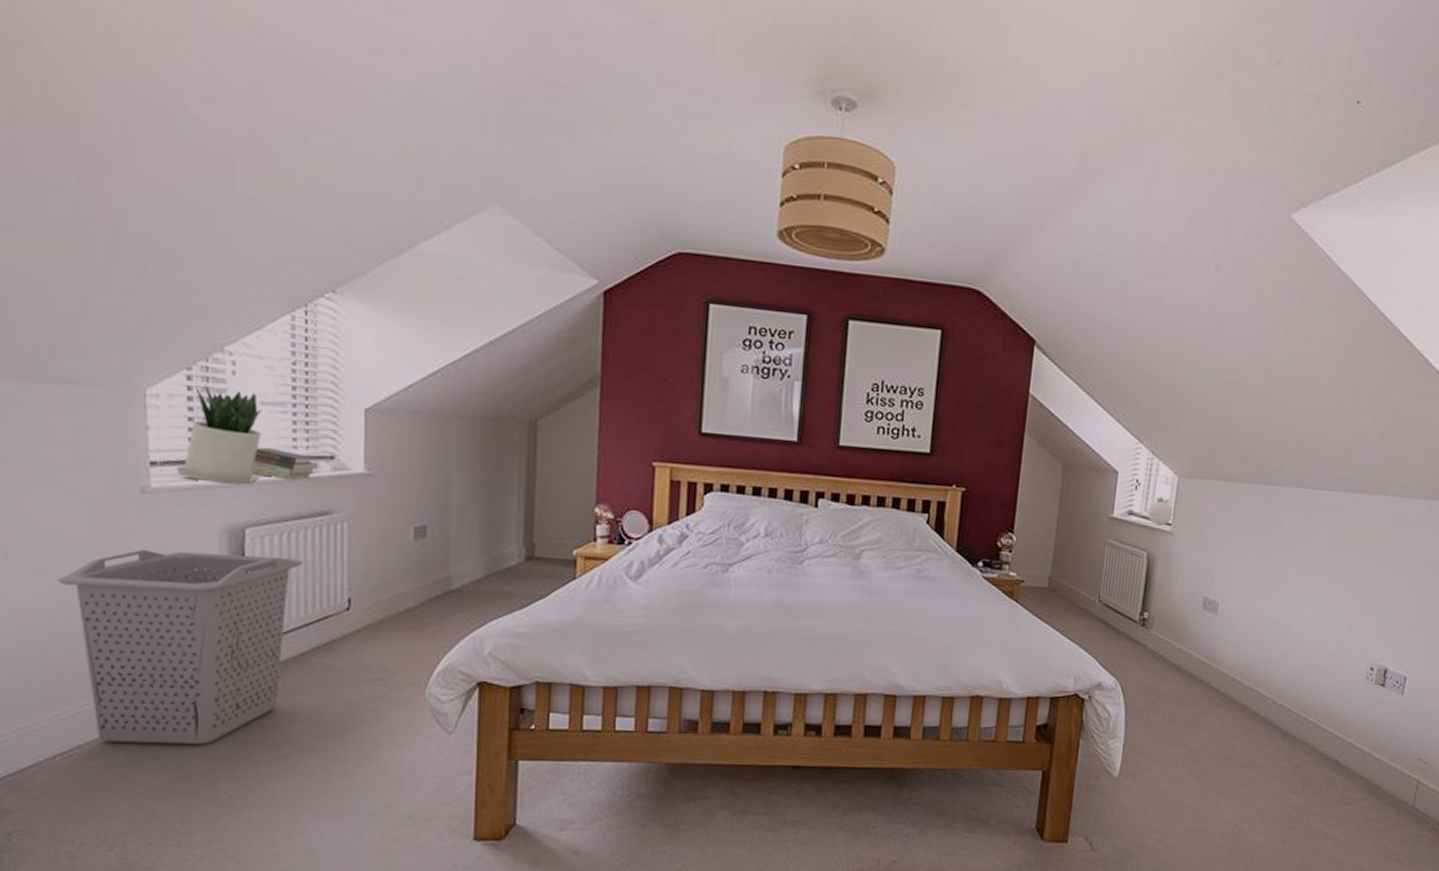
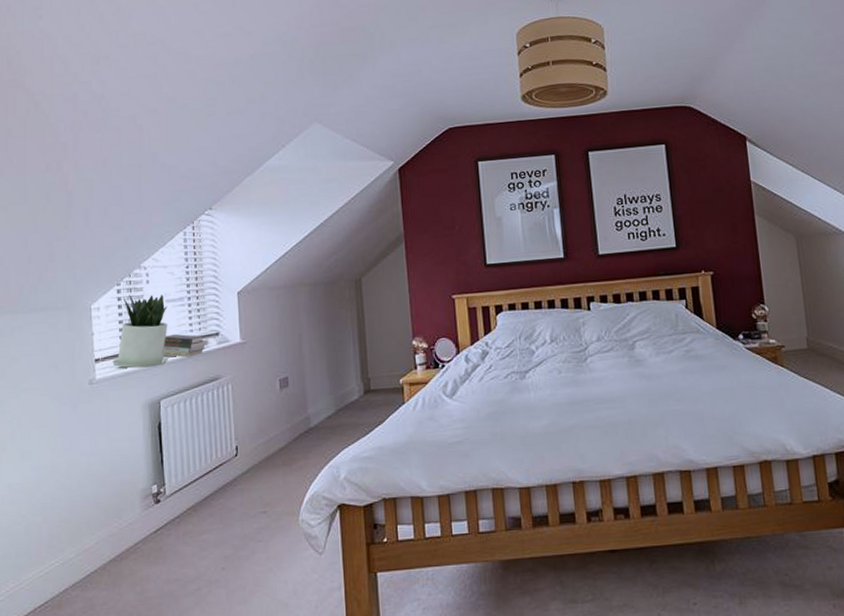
laundry basket: present [56,549,302,745] -> none [35,419,201,592]

